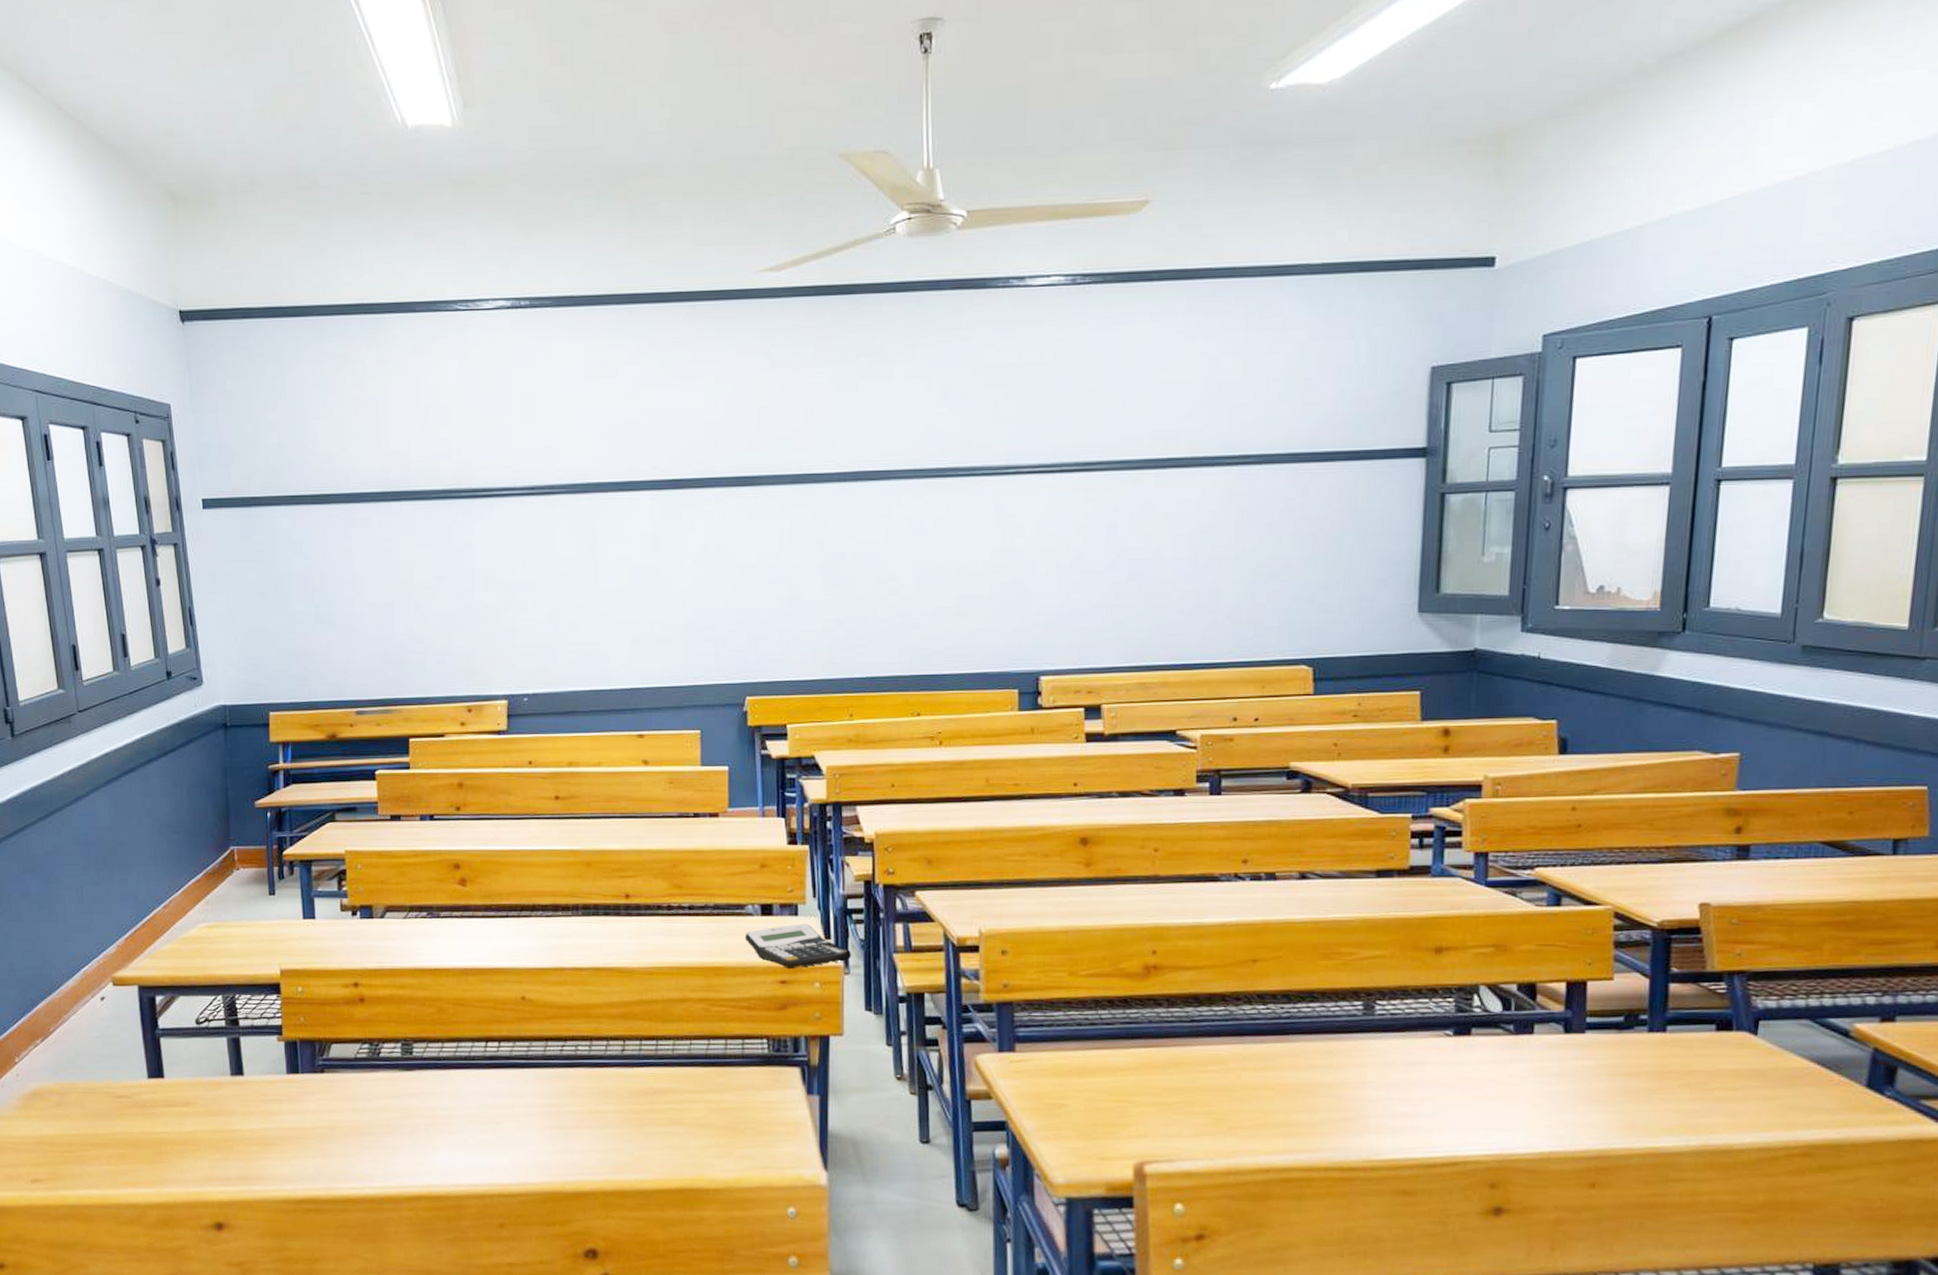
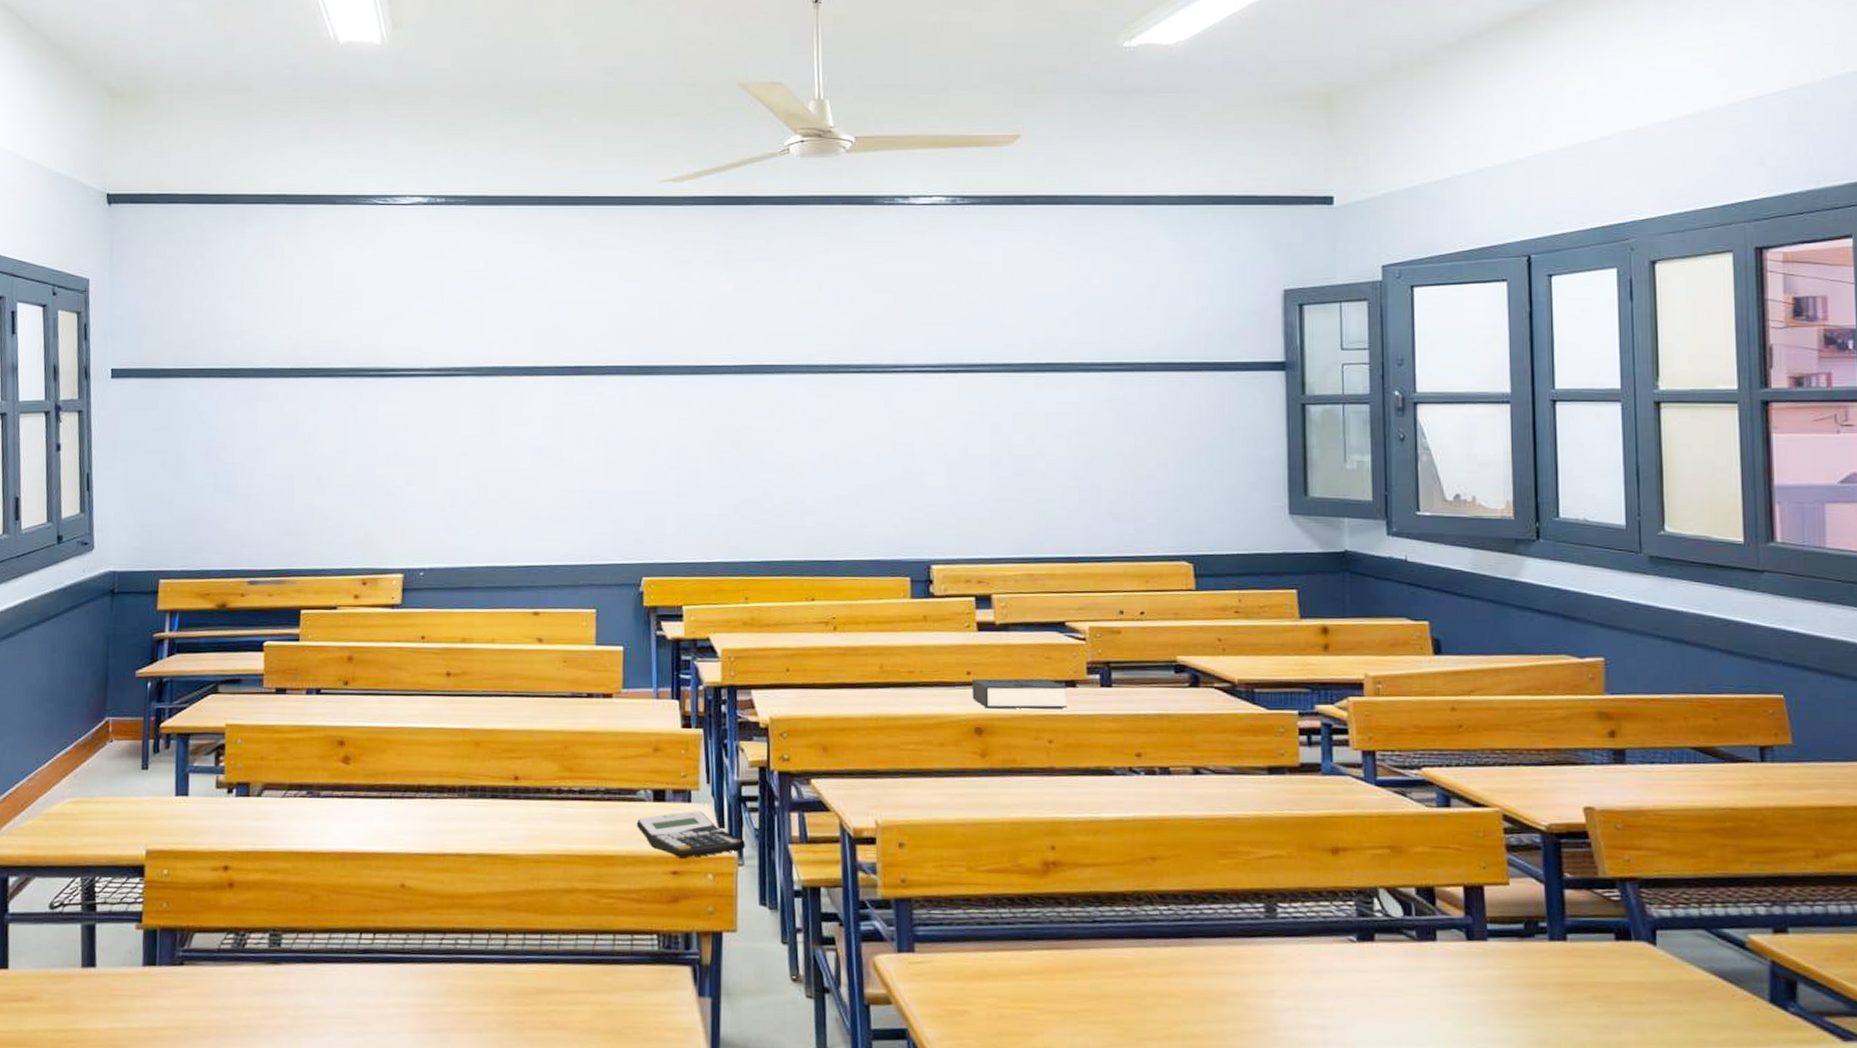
booklet: none [1078,788,1175,819] -> present [972,678,1067,709]

